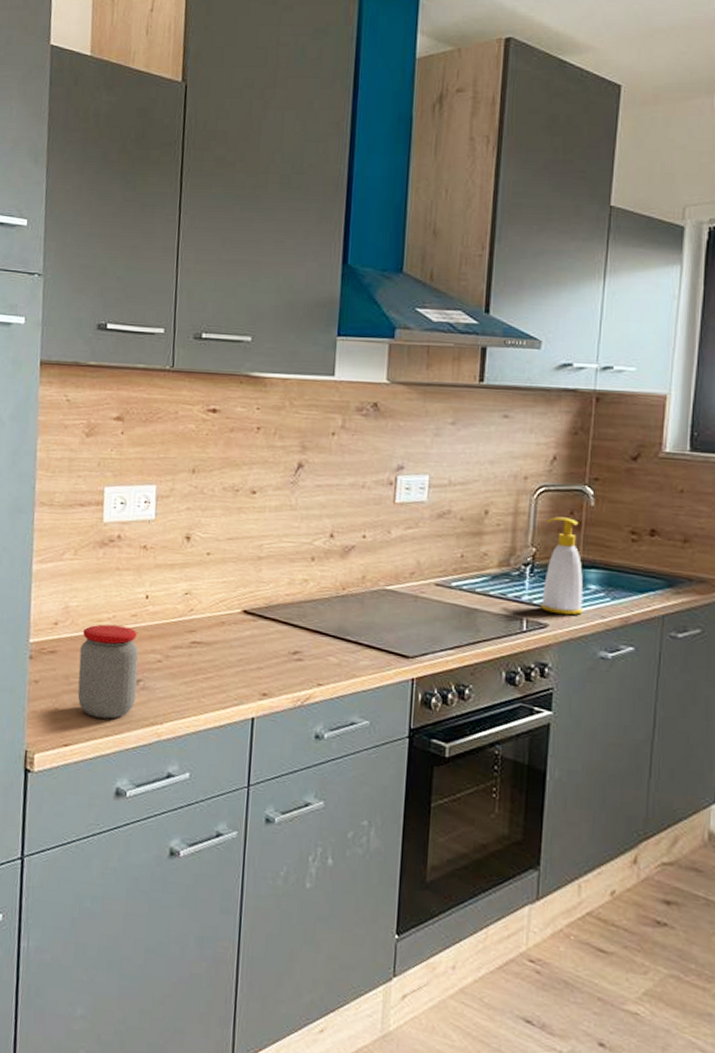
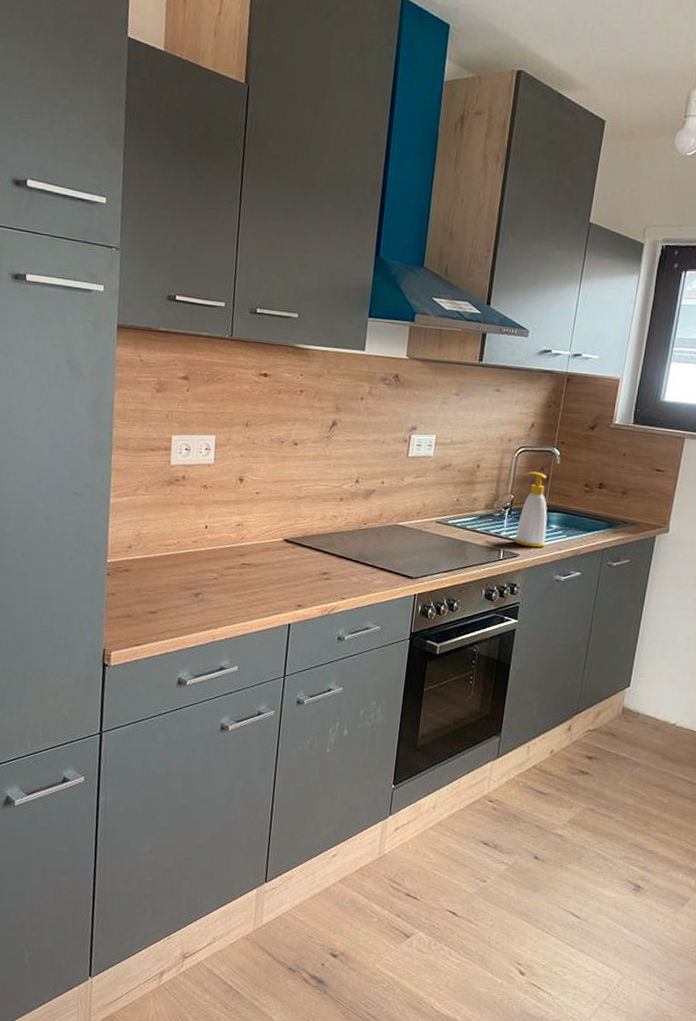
jar: present [77,624,139,719] -> none [147,548,198,624]

